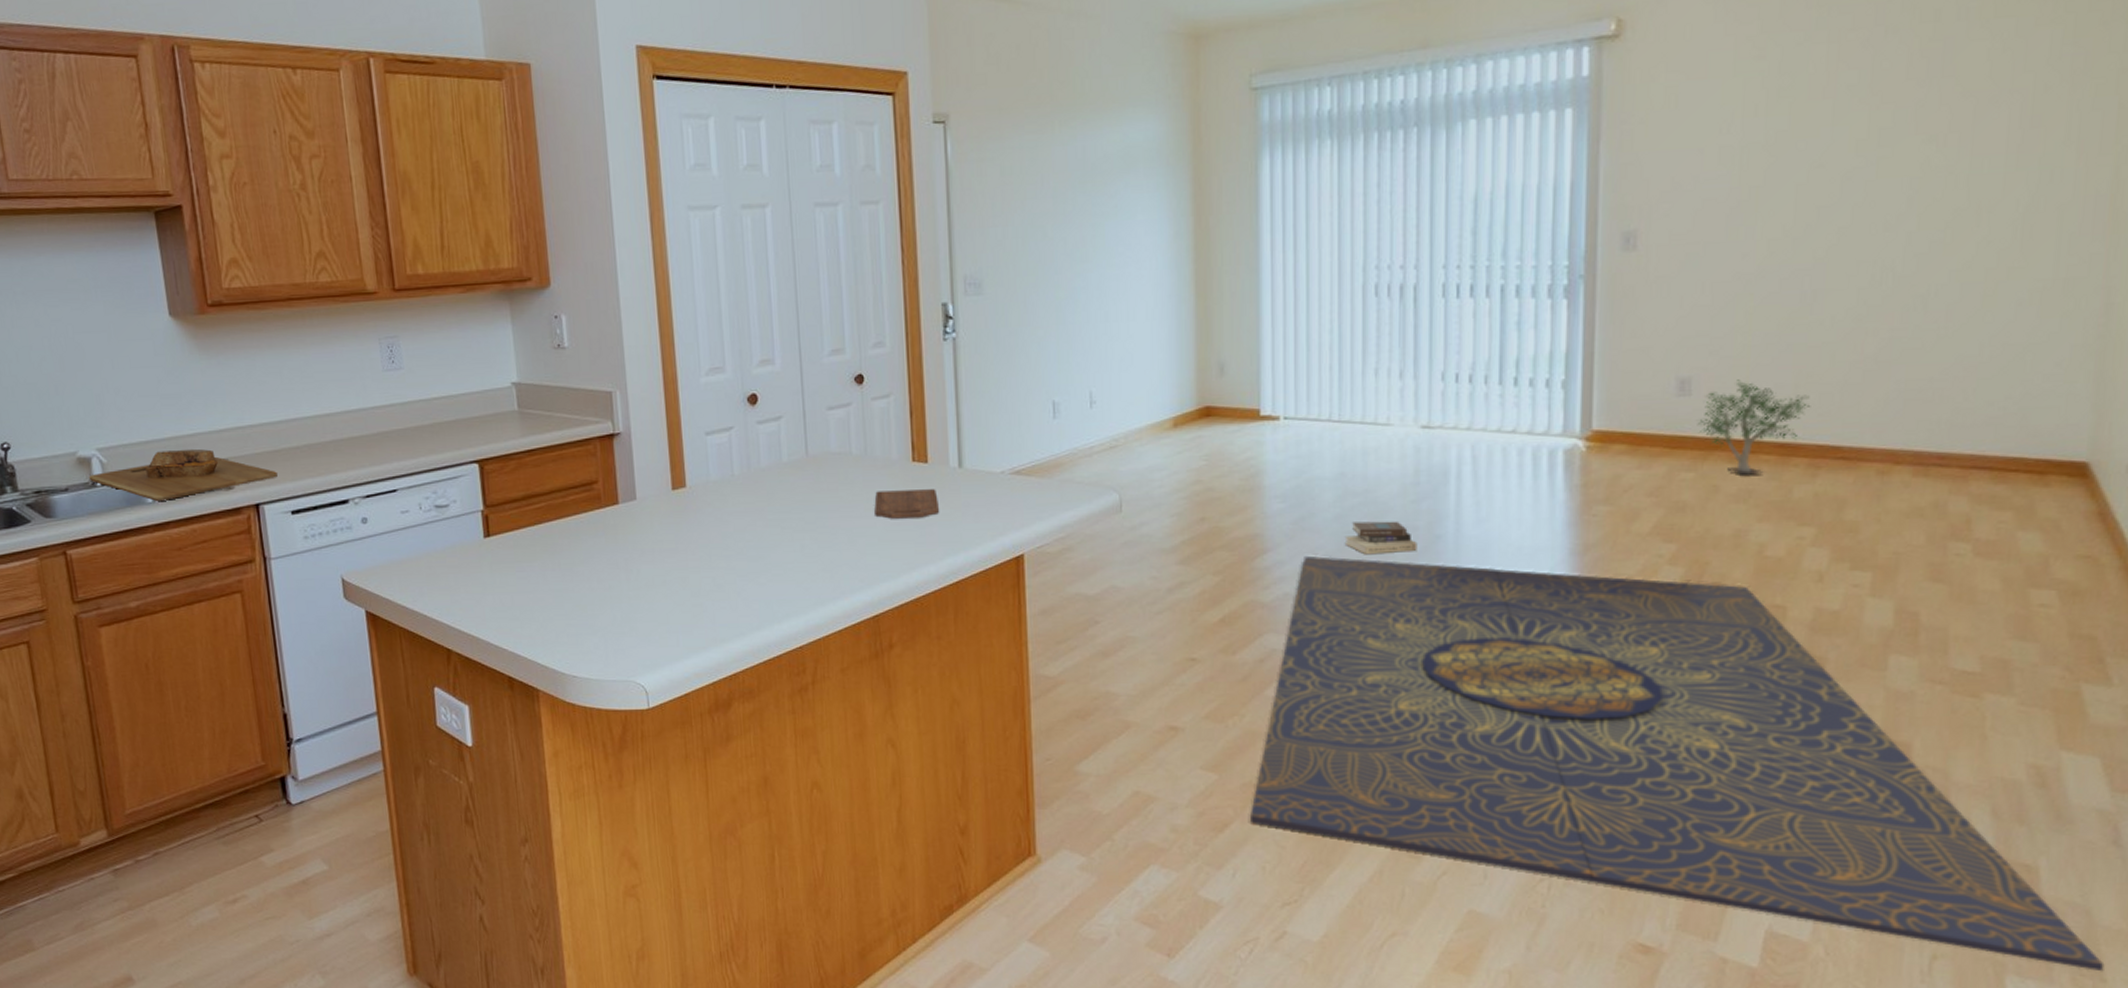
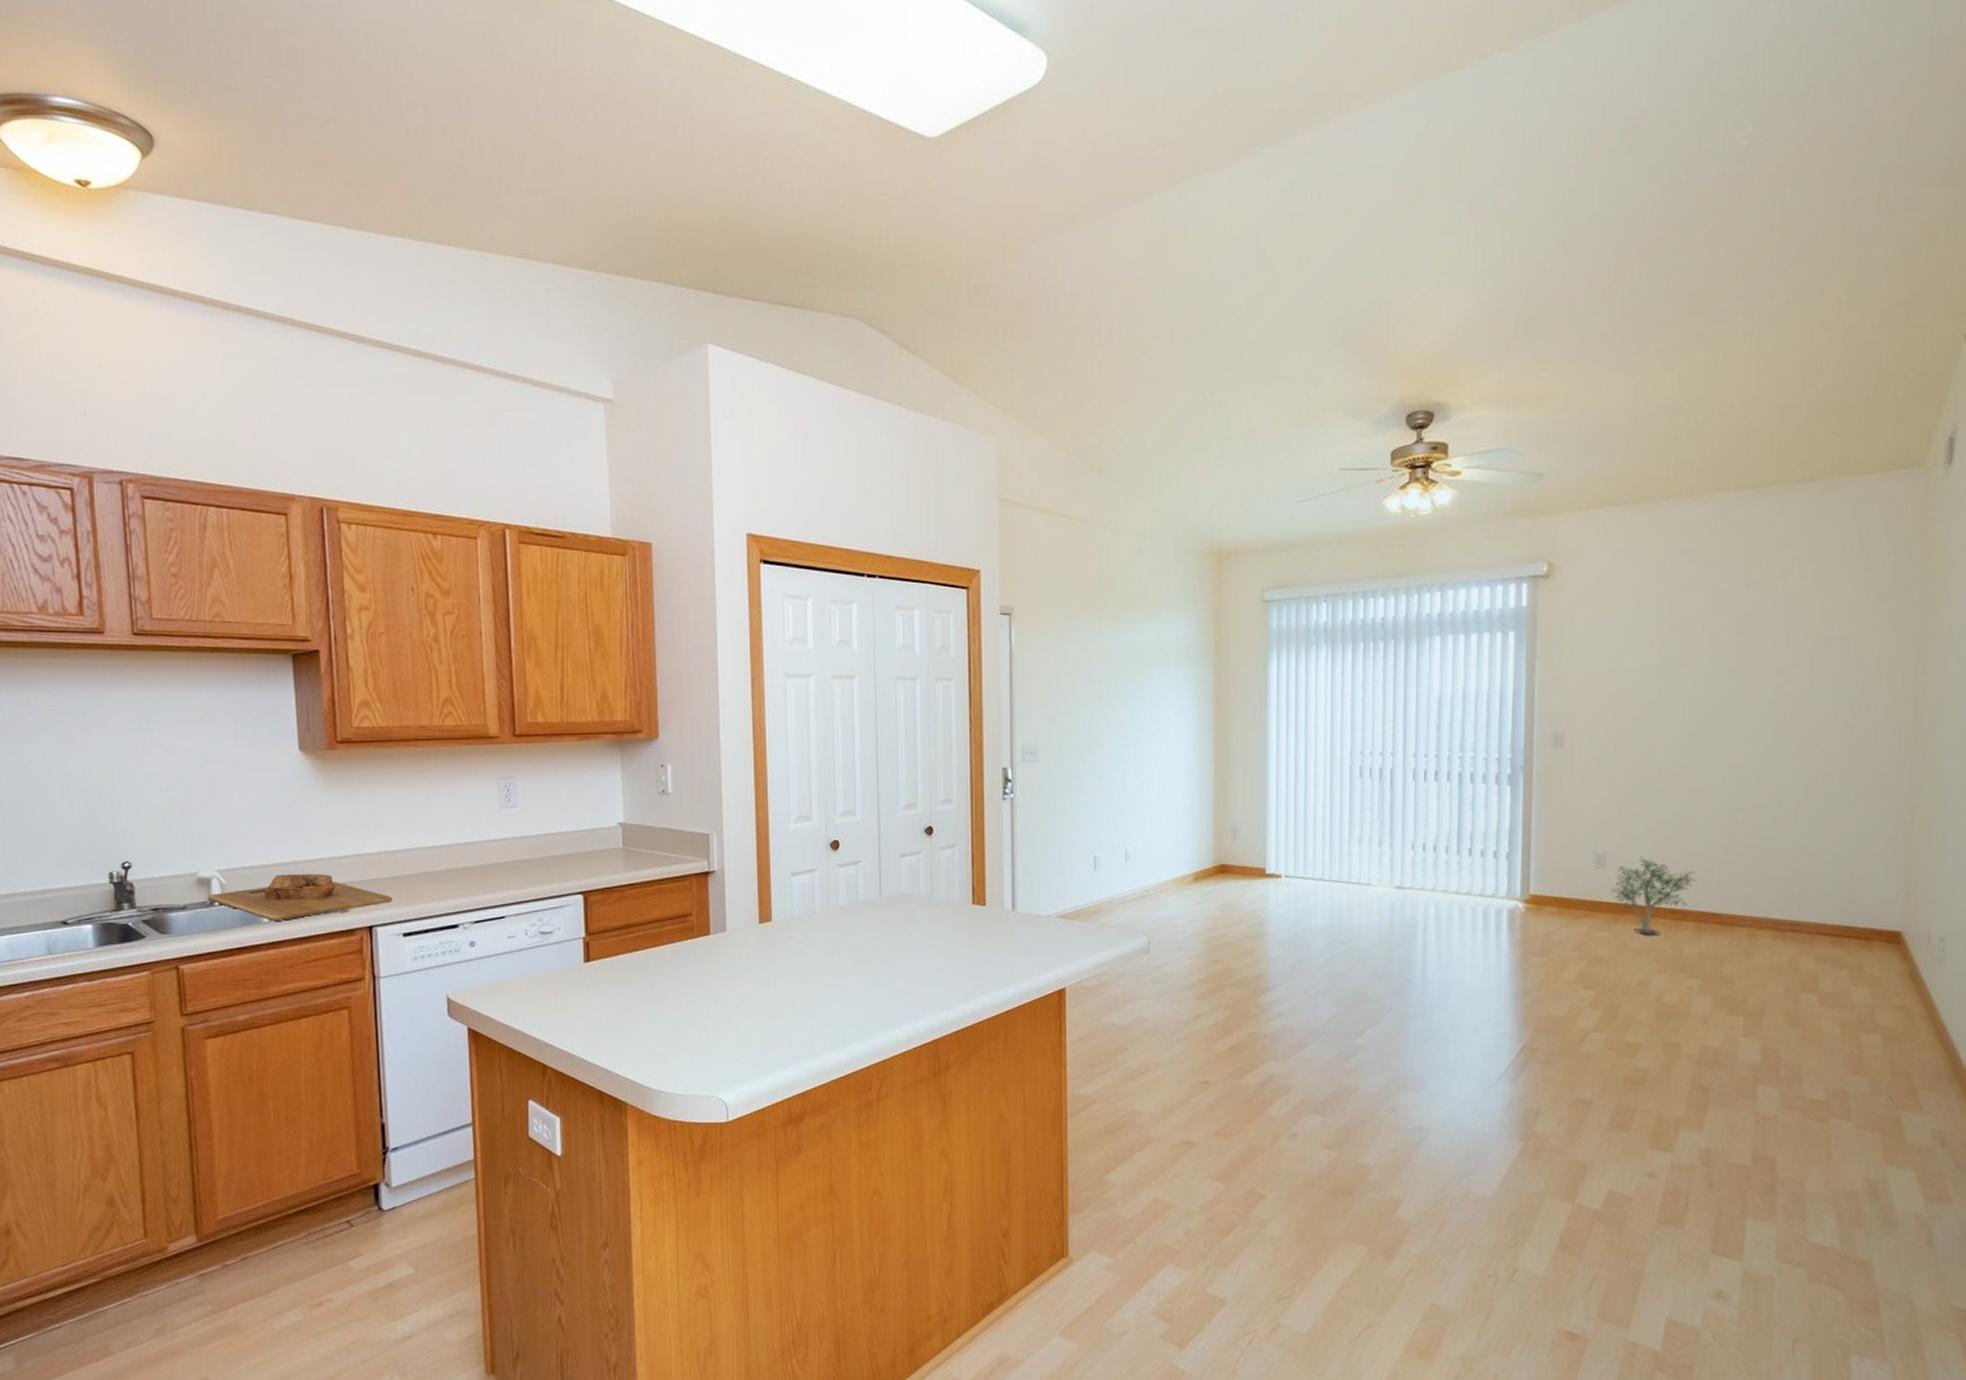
cutting board: present [874,489,940,520] -> none [938,929,995,955]
area rug: present [1251,555,2105,972] -> none [1252,994,1924,1351]
books: present [1346,521,1417,555] -> none [1334,966,1392,995]

